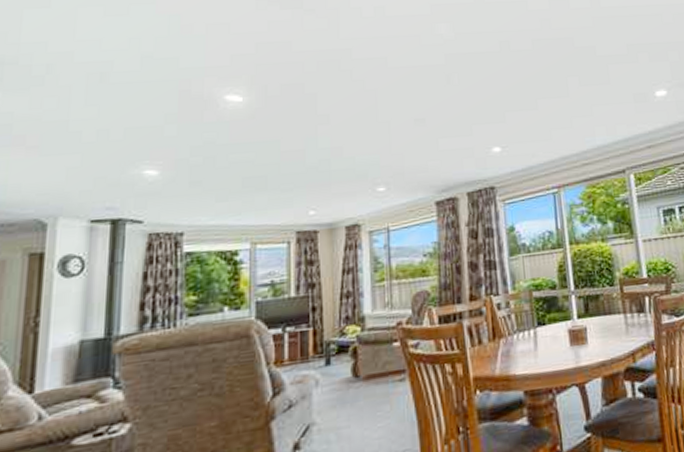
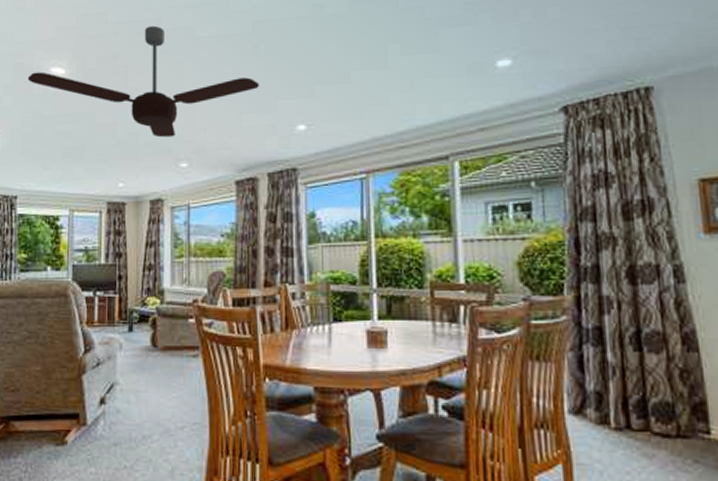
ceiling fan: none [196,55,454,164] -> present [27,25,259,138]

